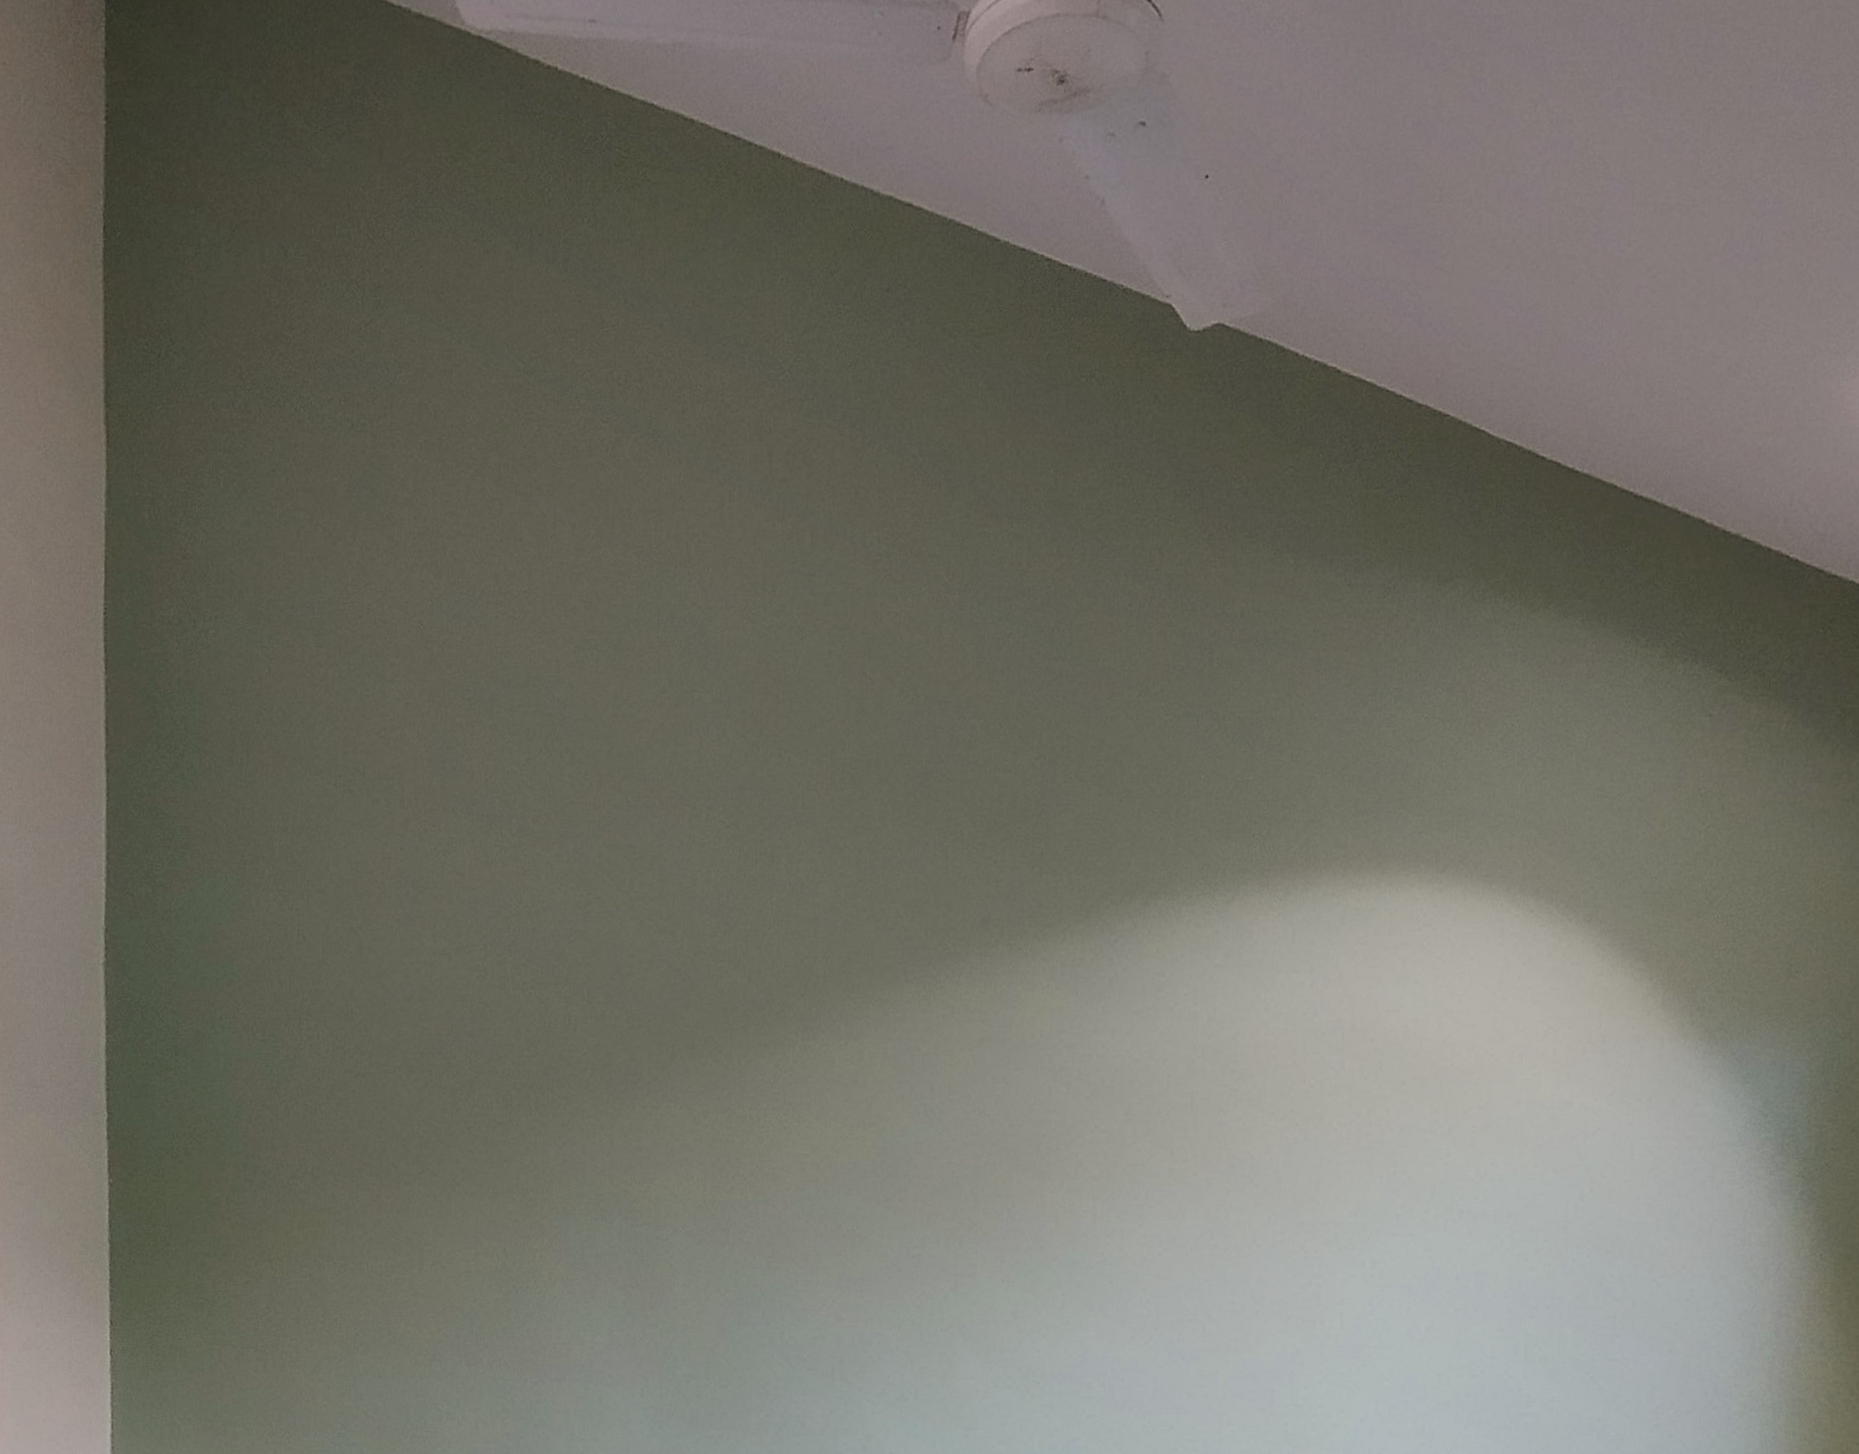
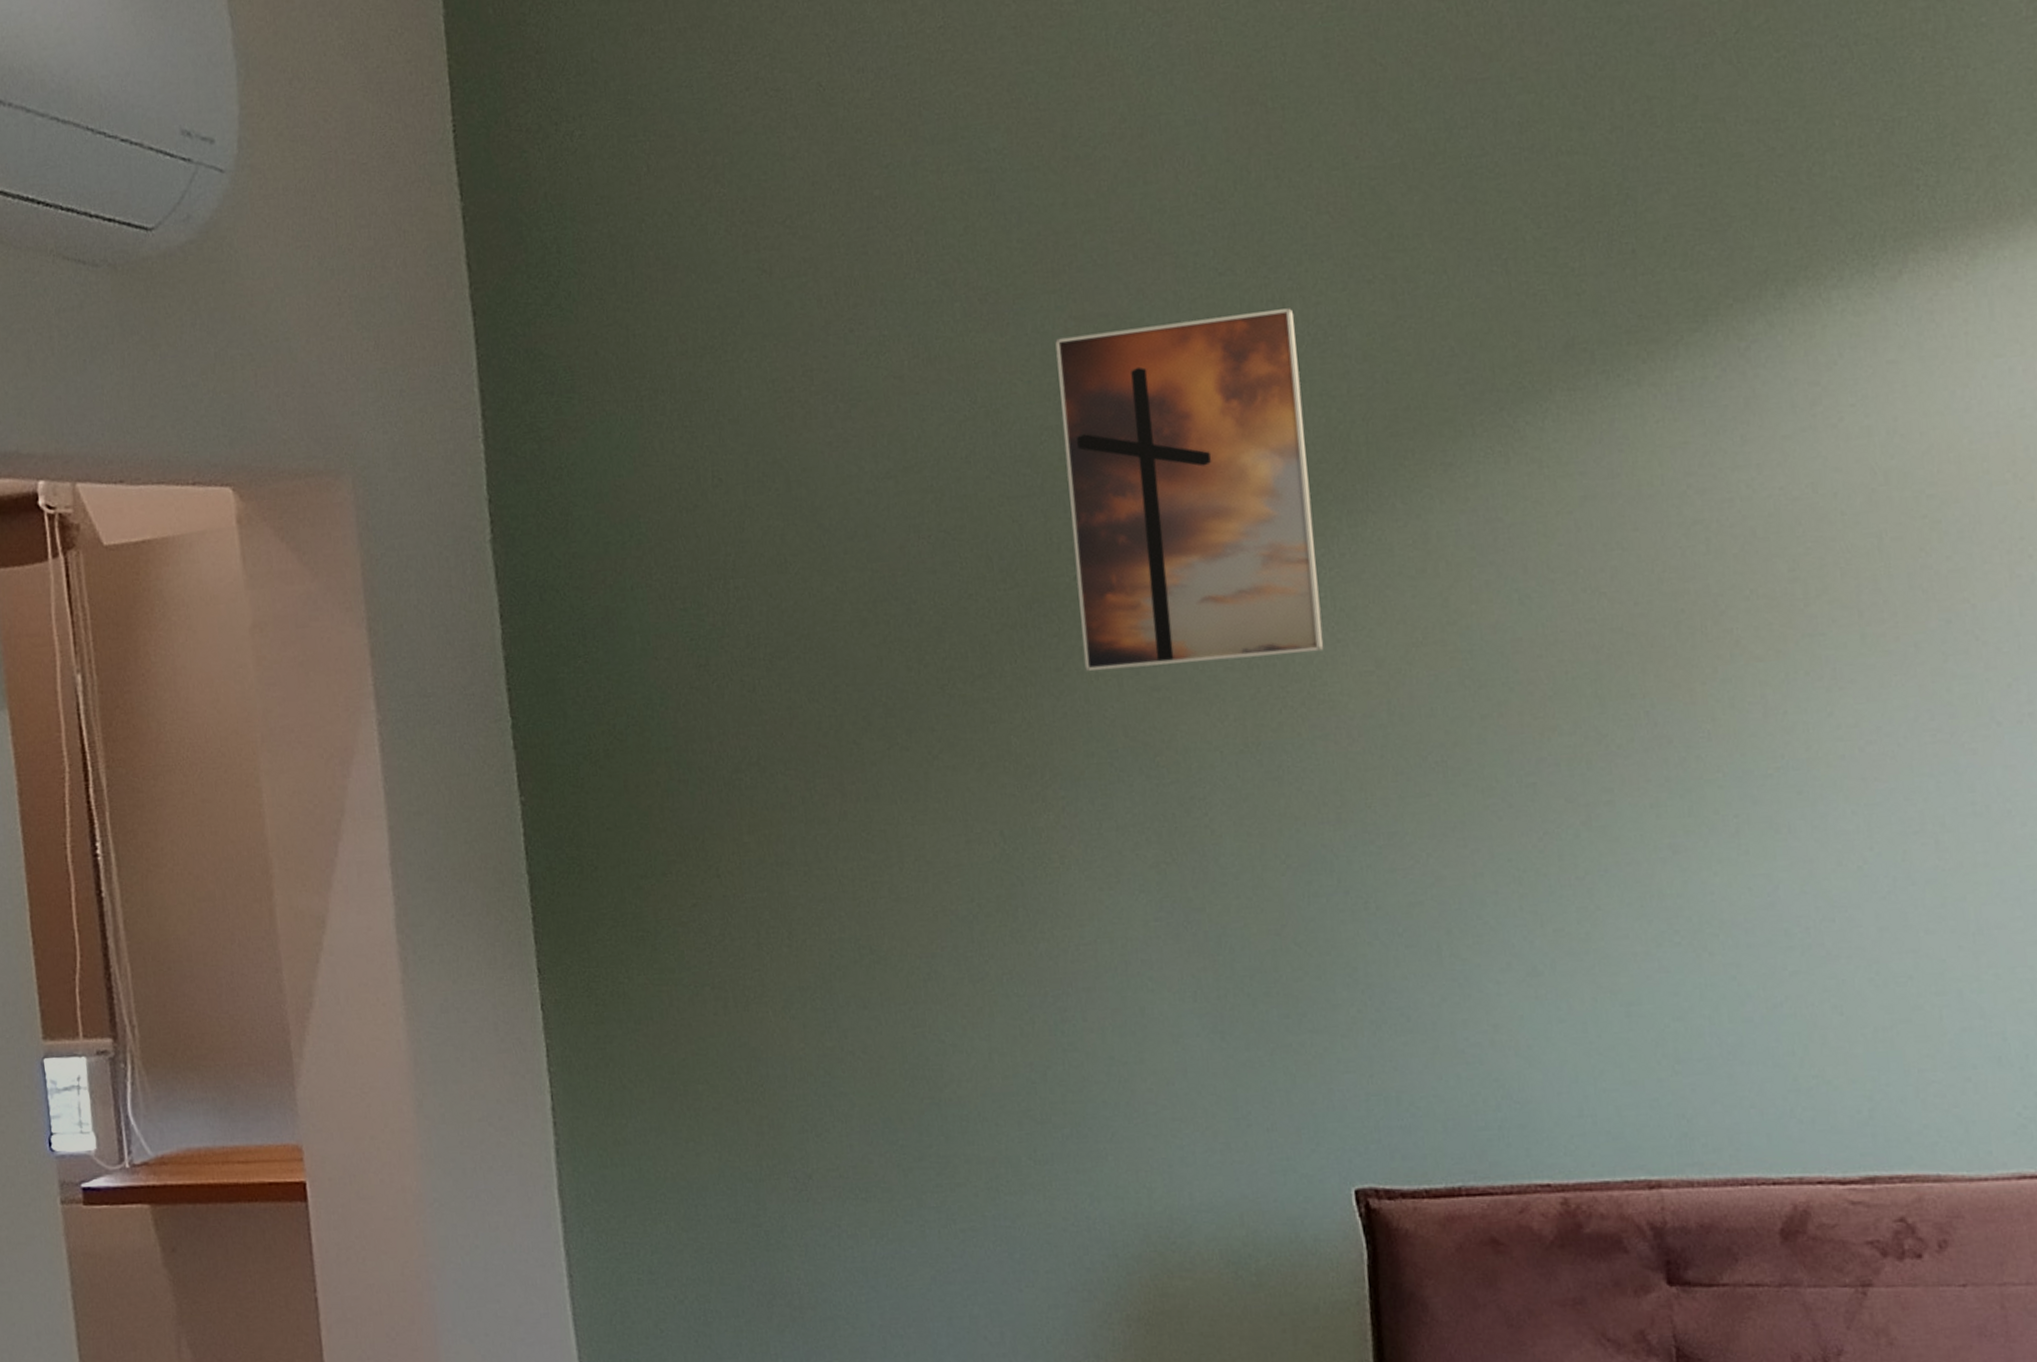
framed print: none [585,860,780,1135] -> present [1055,308,1324,671]

